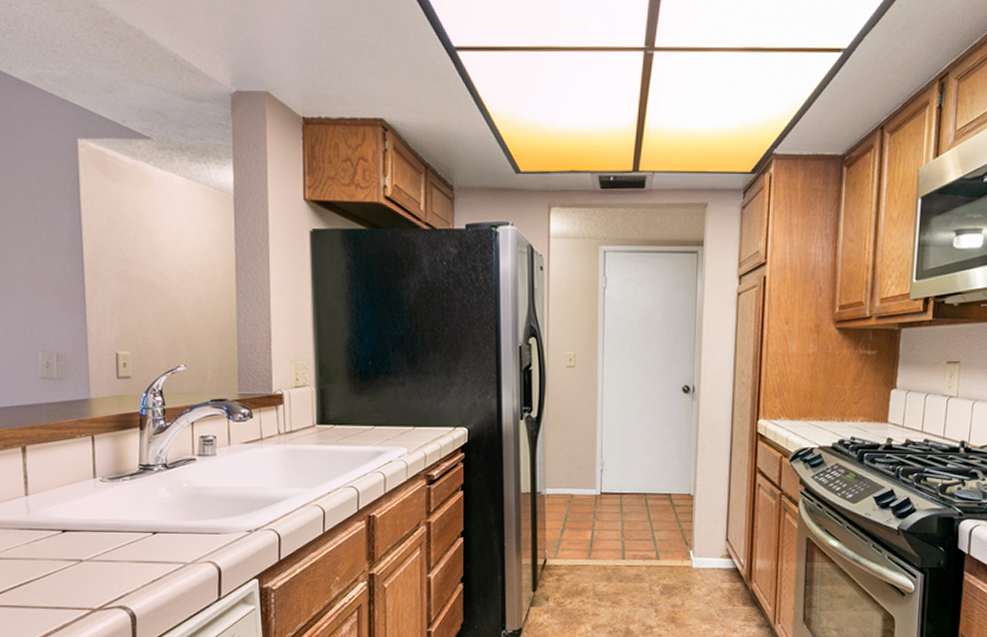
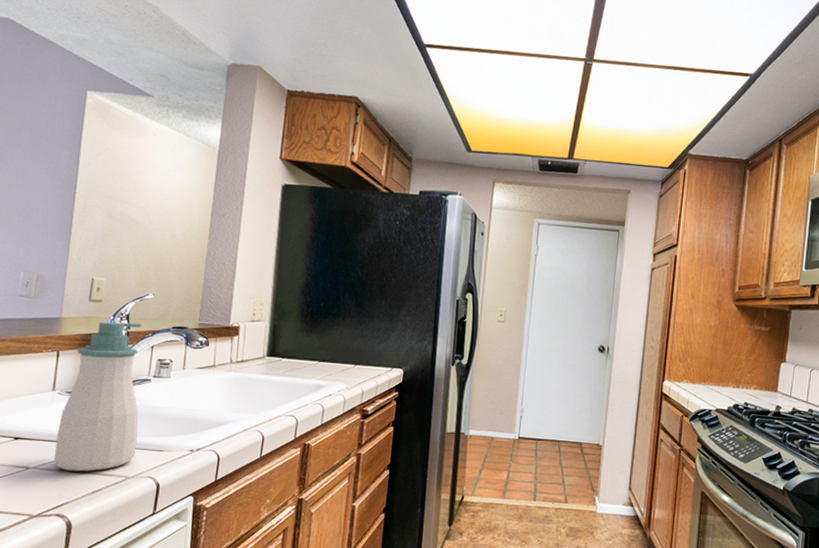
soap bottle: none [105,398,191,561] -> present [54,321,142,472]

